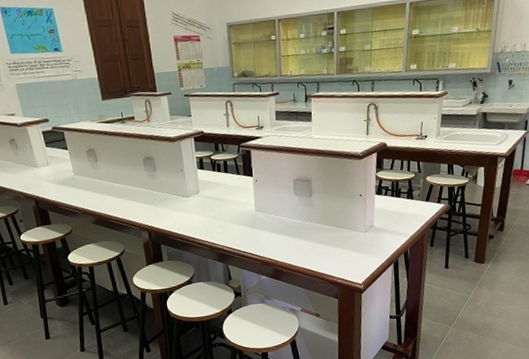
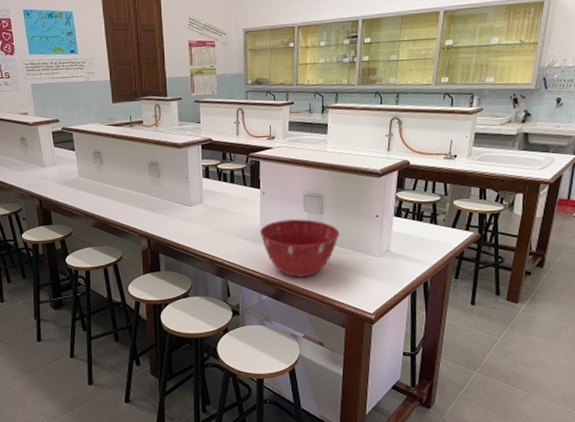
mixing bowl: none [254,202,329,257] -> present [259,218,340,278]

